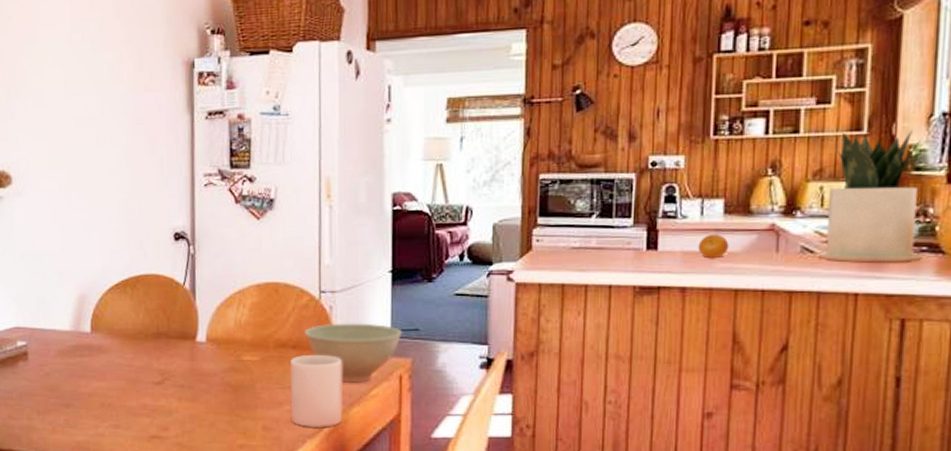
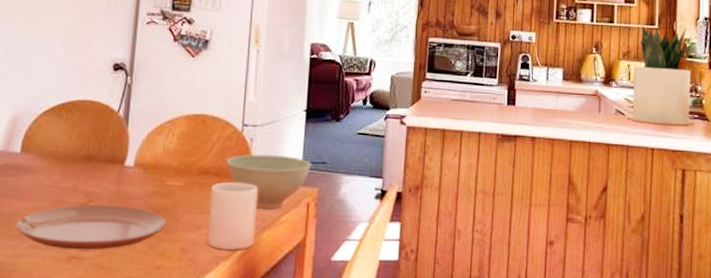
plate: none [95,382,245,429] -> present [16,204,166,250]
fruit: present [698,234,729,259] -> none [544,96,566,116]

